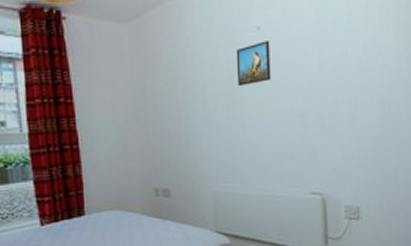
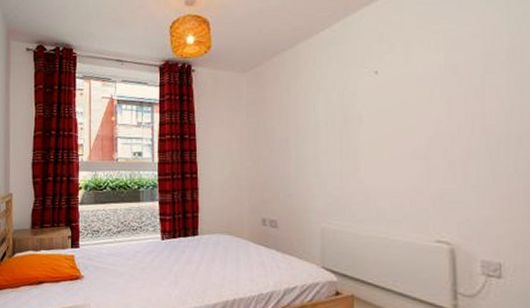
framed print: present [236,41,271,86] -> none [351,84,389,127]

